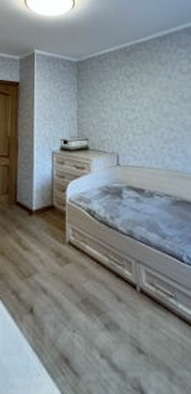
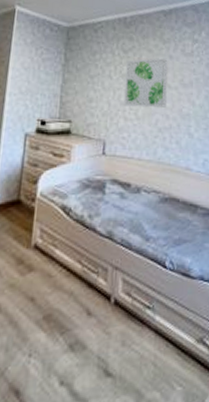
wall art: none [130,78,170,123] -> present [124,57,168,108]

